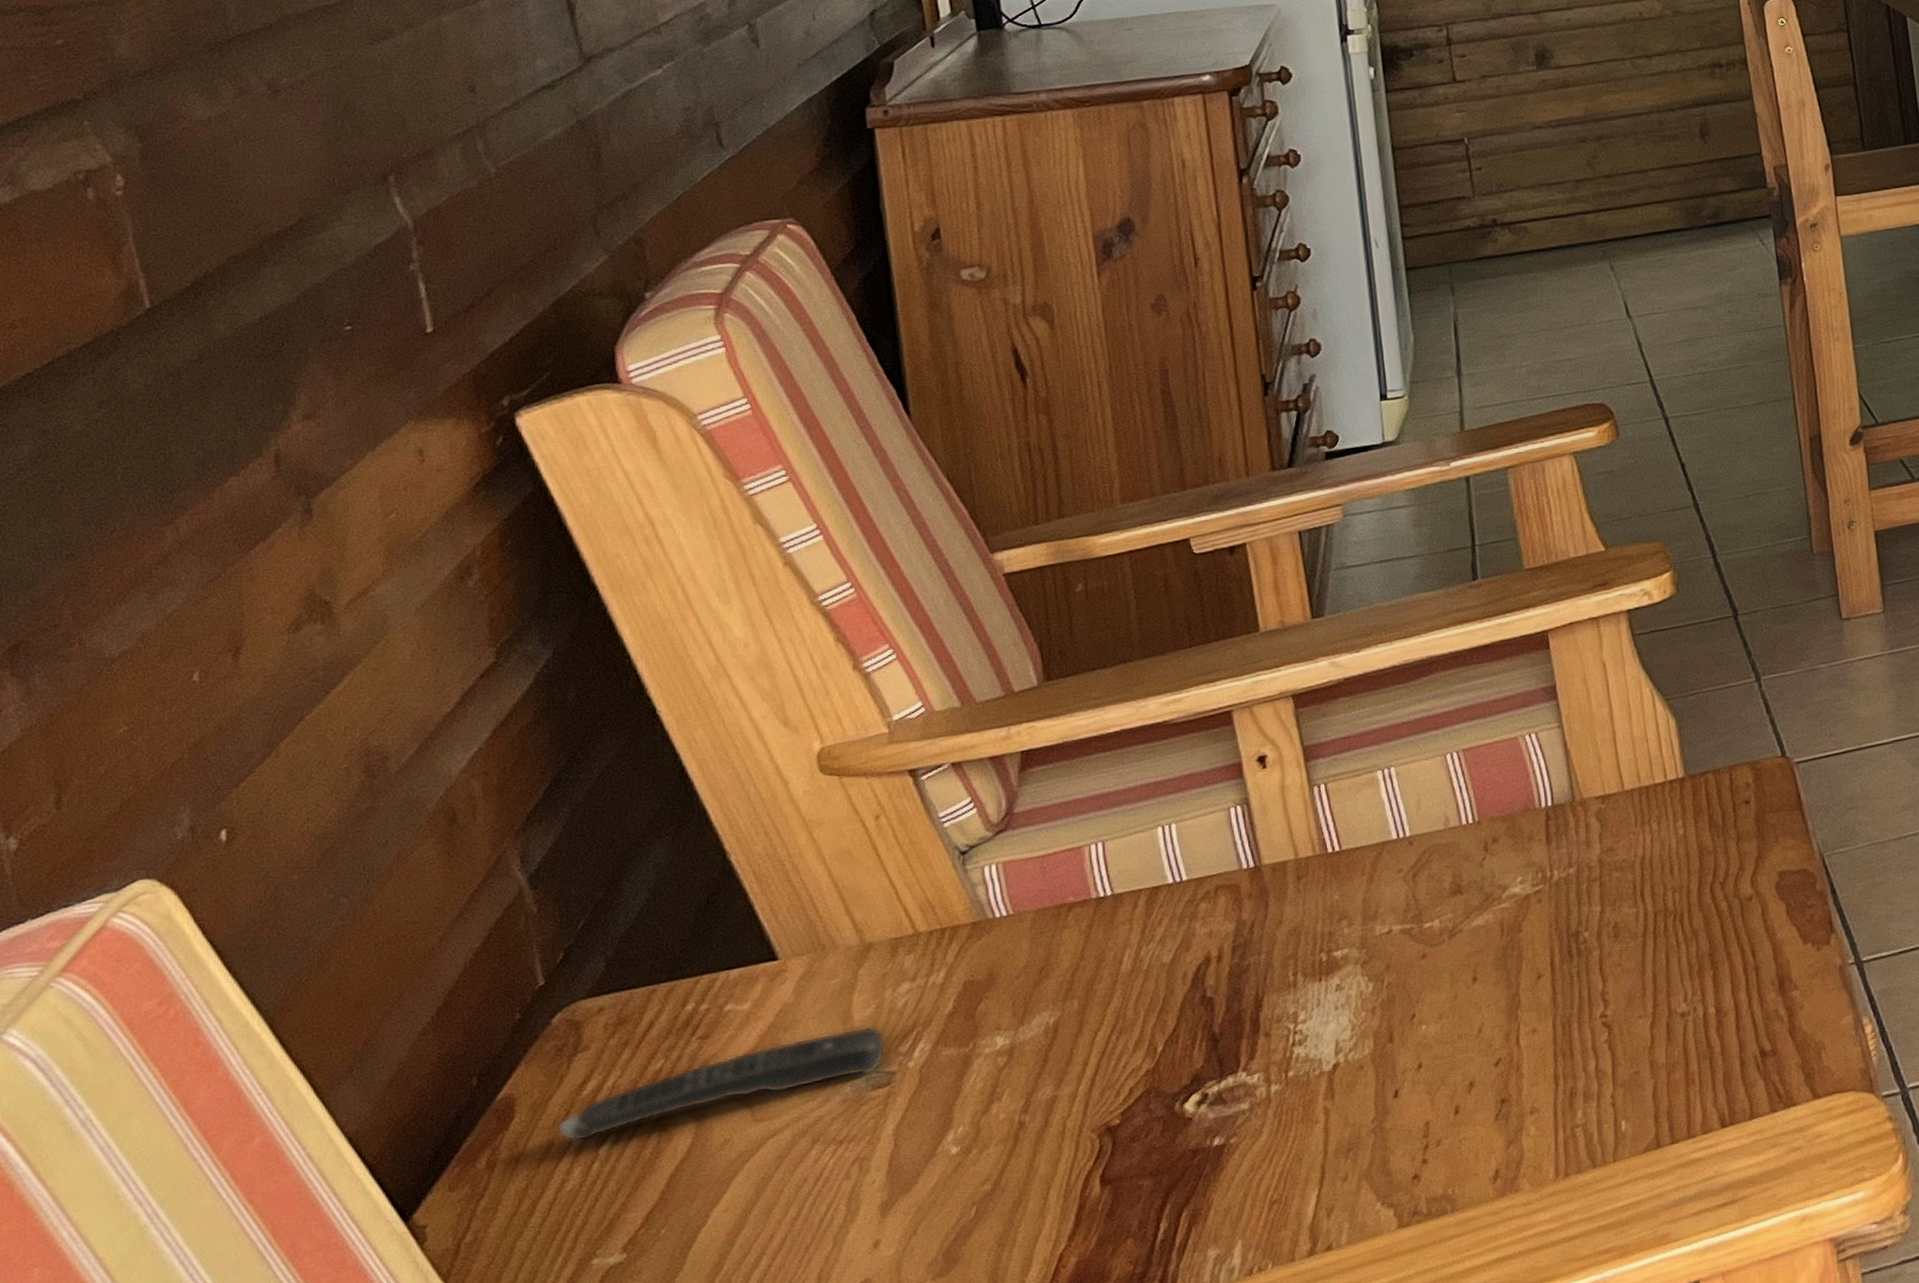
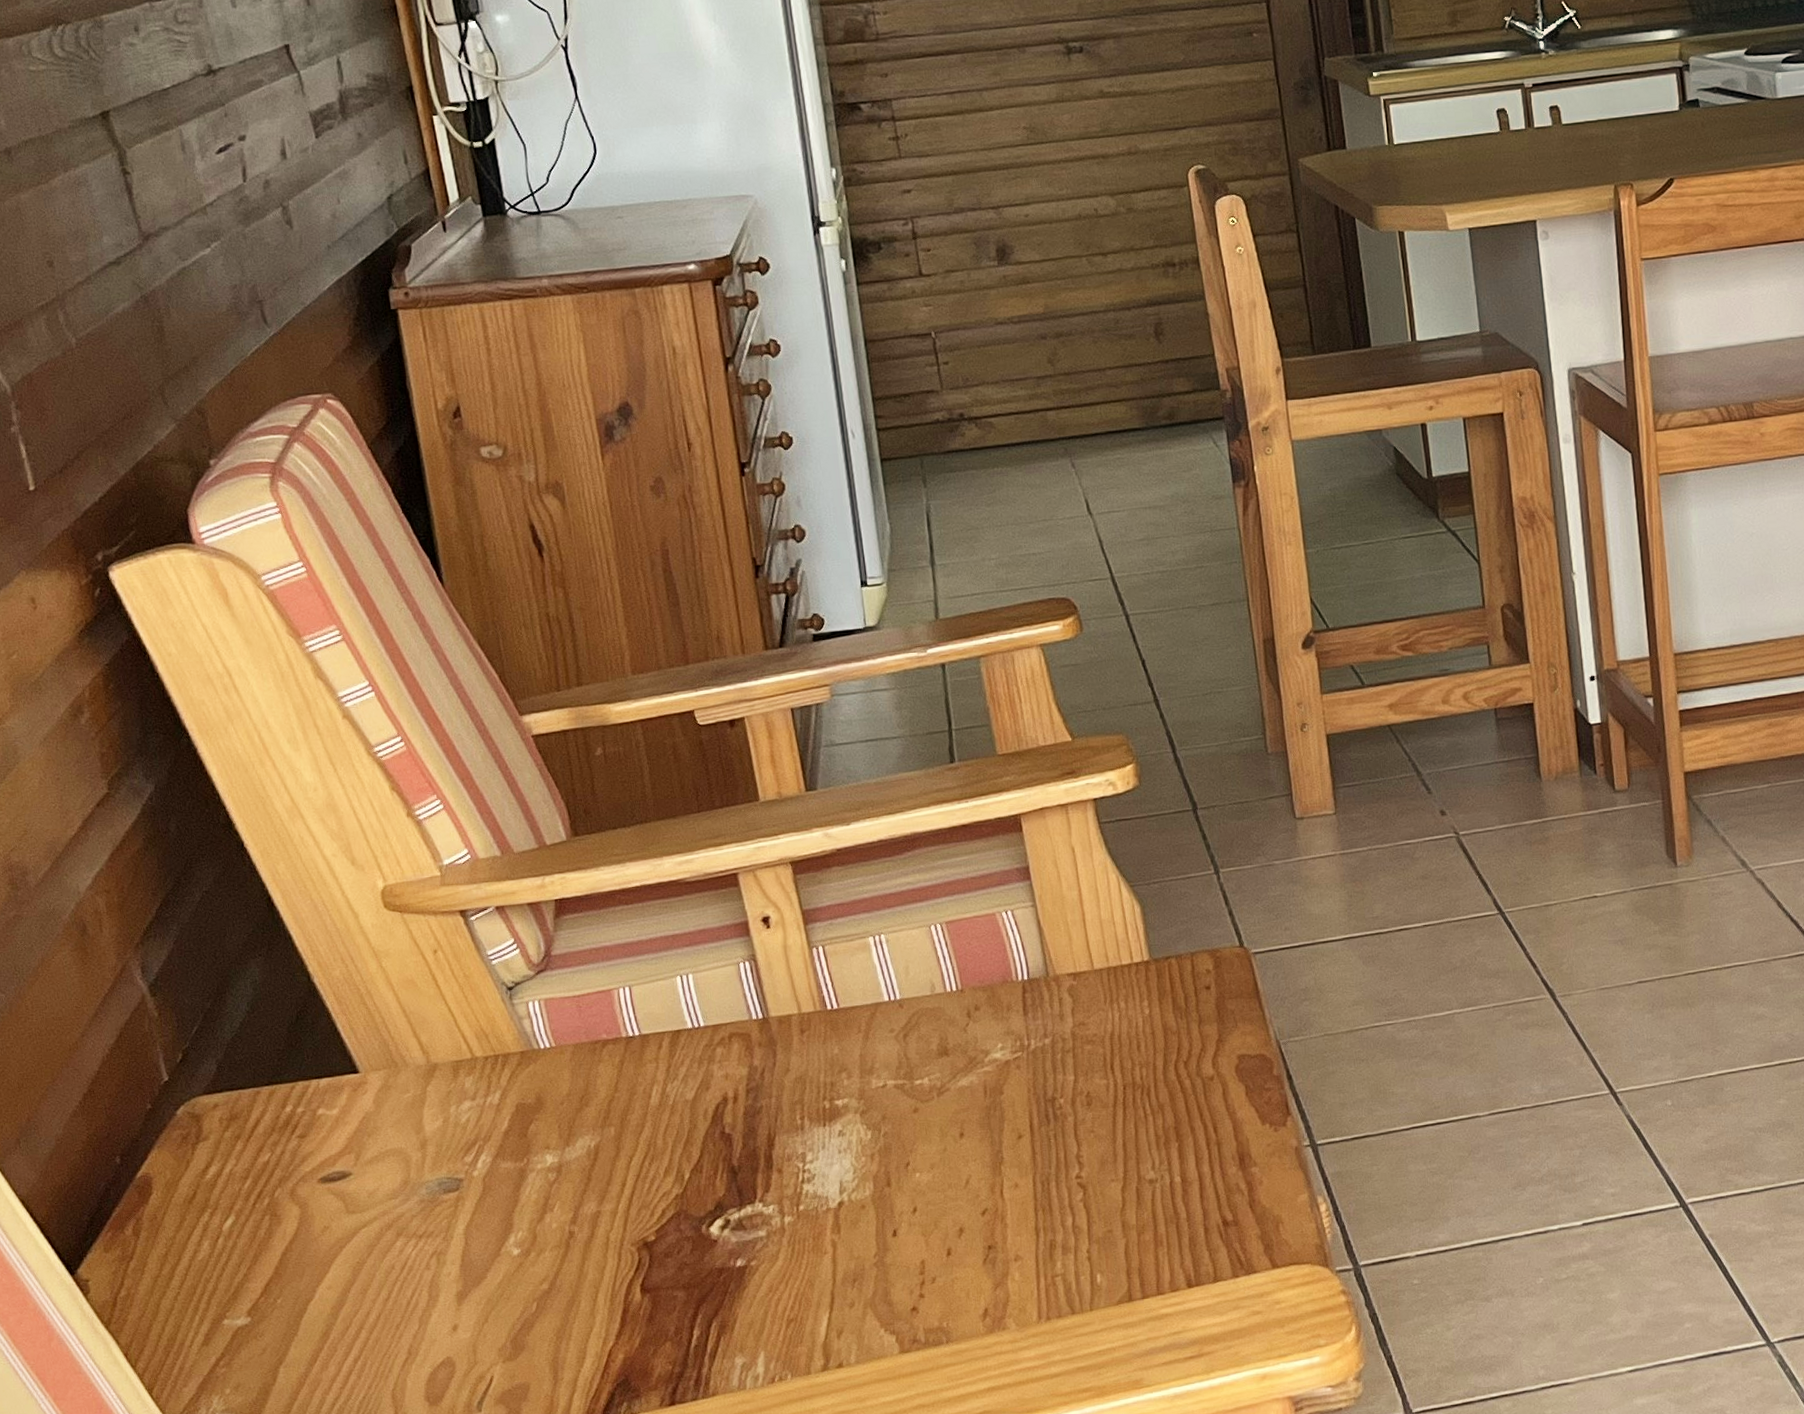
remote control: present [556,1026,886,1142] -> none [186,1137,454,1219]

